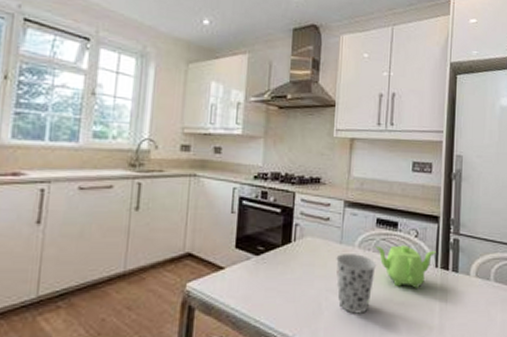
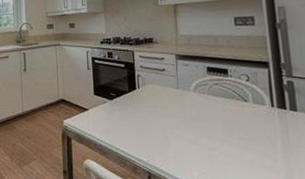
cup: present [336,254,377,314] -> none [175,97,213,146]
teapot: present [375,245,436,288] -> none [209,88,270,125]

